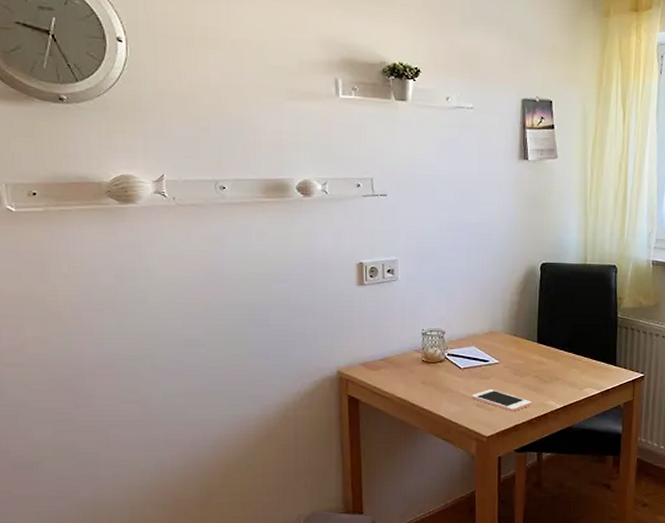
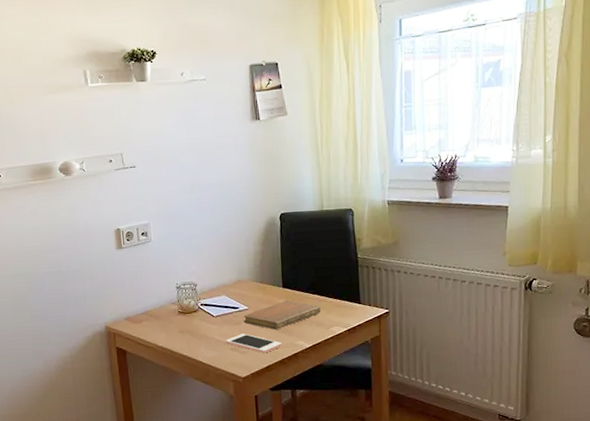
notebook: none [493,356,576,387] -> present [243,300,321,330]

